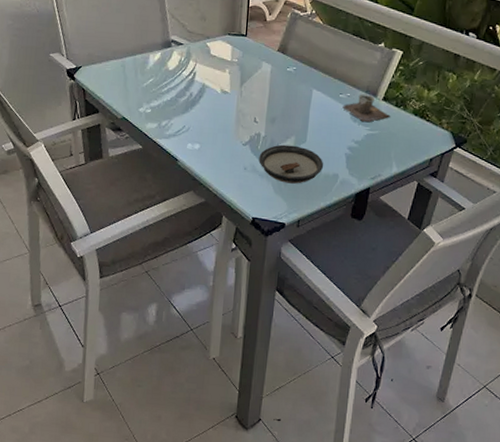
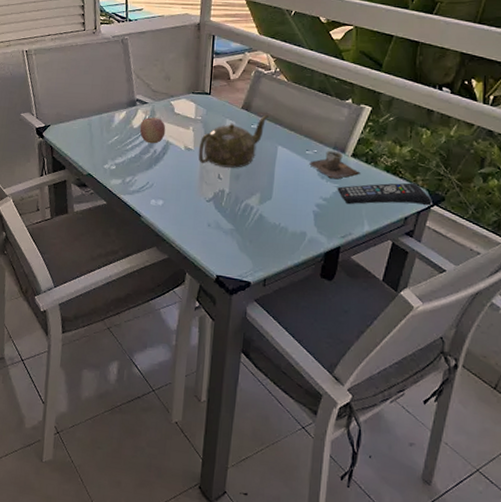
fruit: none [175,58,202,87] -> present [139,117,166,144]
teapot: none [234,57,304,112] -> present [198,114,269,168]
saucer: present [258,144,324,184] -> none [223,201,291,242]
remote control: none [368,125,455,148] -> present [337,182,432,206]

